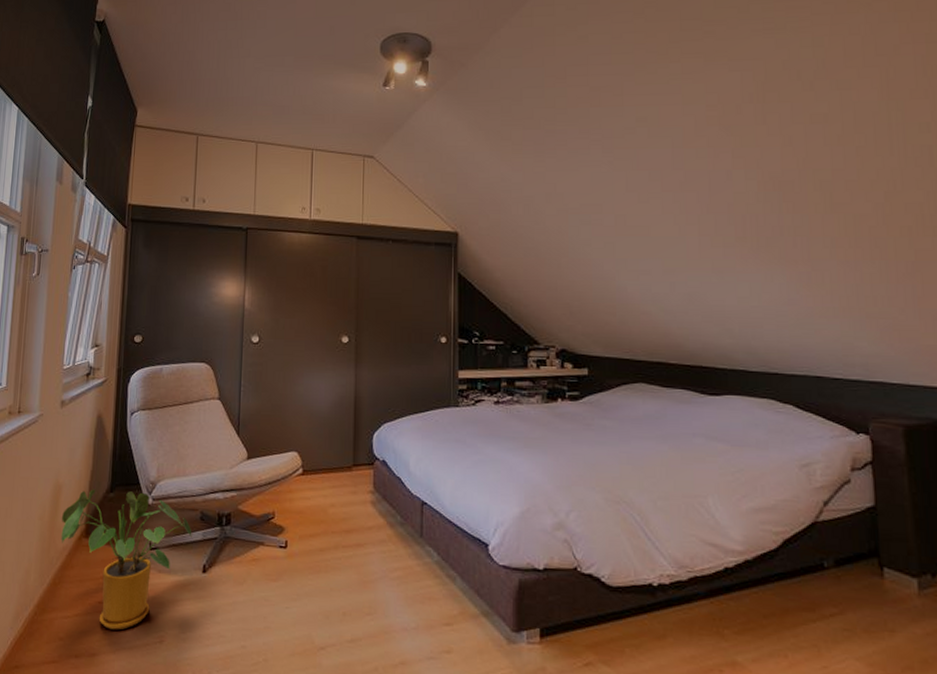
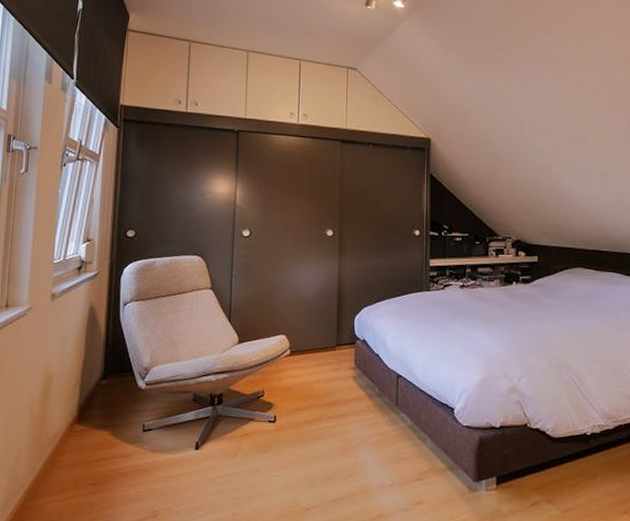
house plant: present [61,489,192,630] -> none [52,377,185,509]

